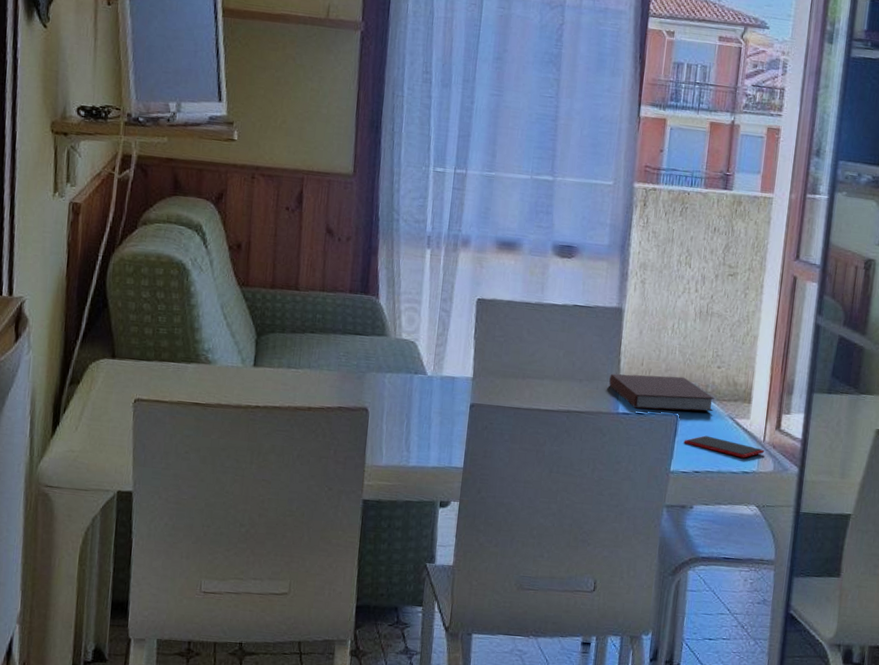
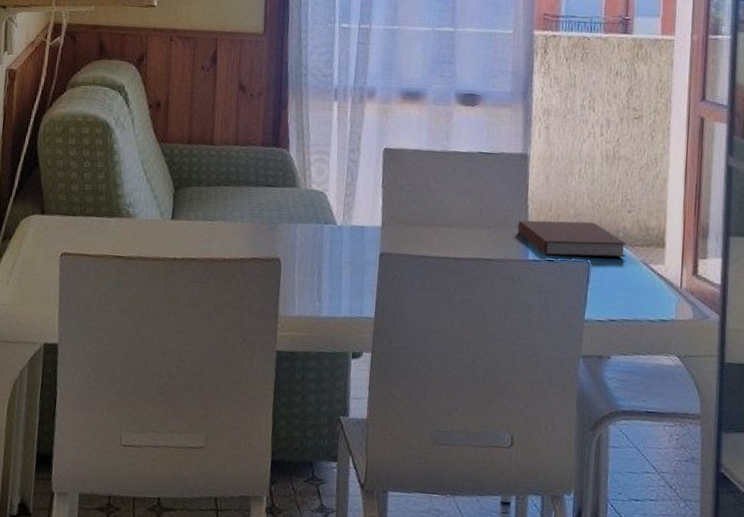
smartphone: present [684,435,764,458] -> none [597,282,682,306]

